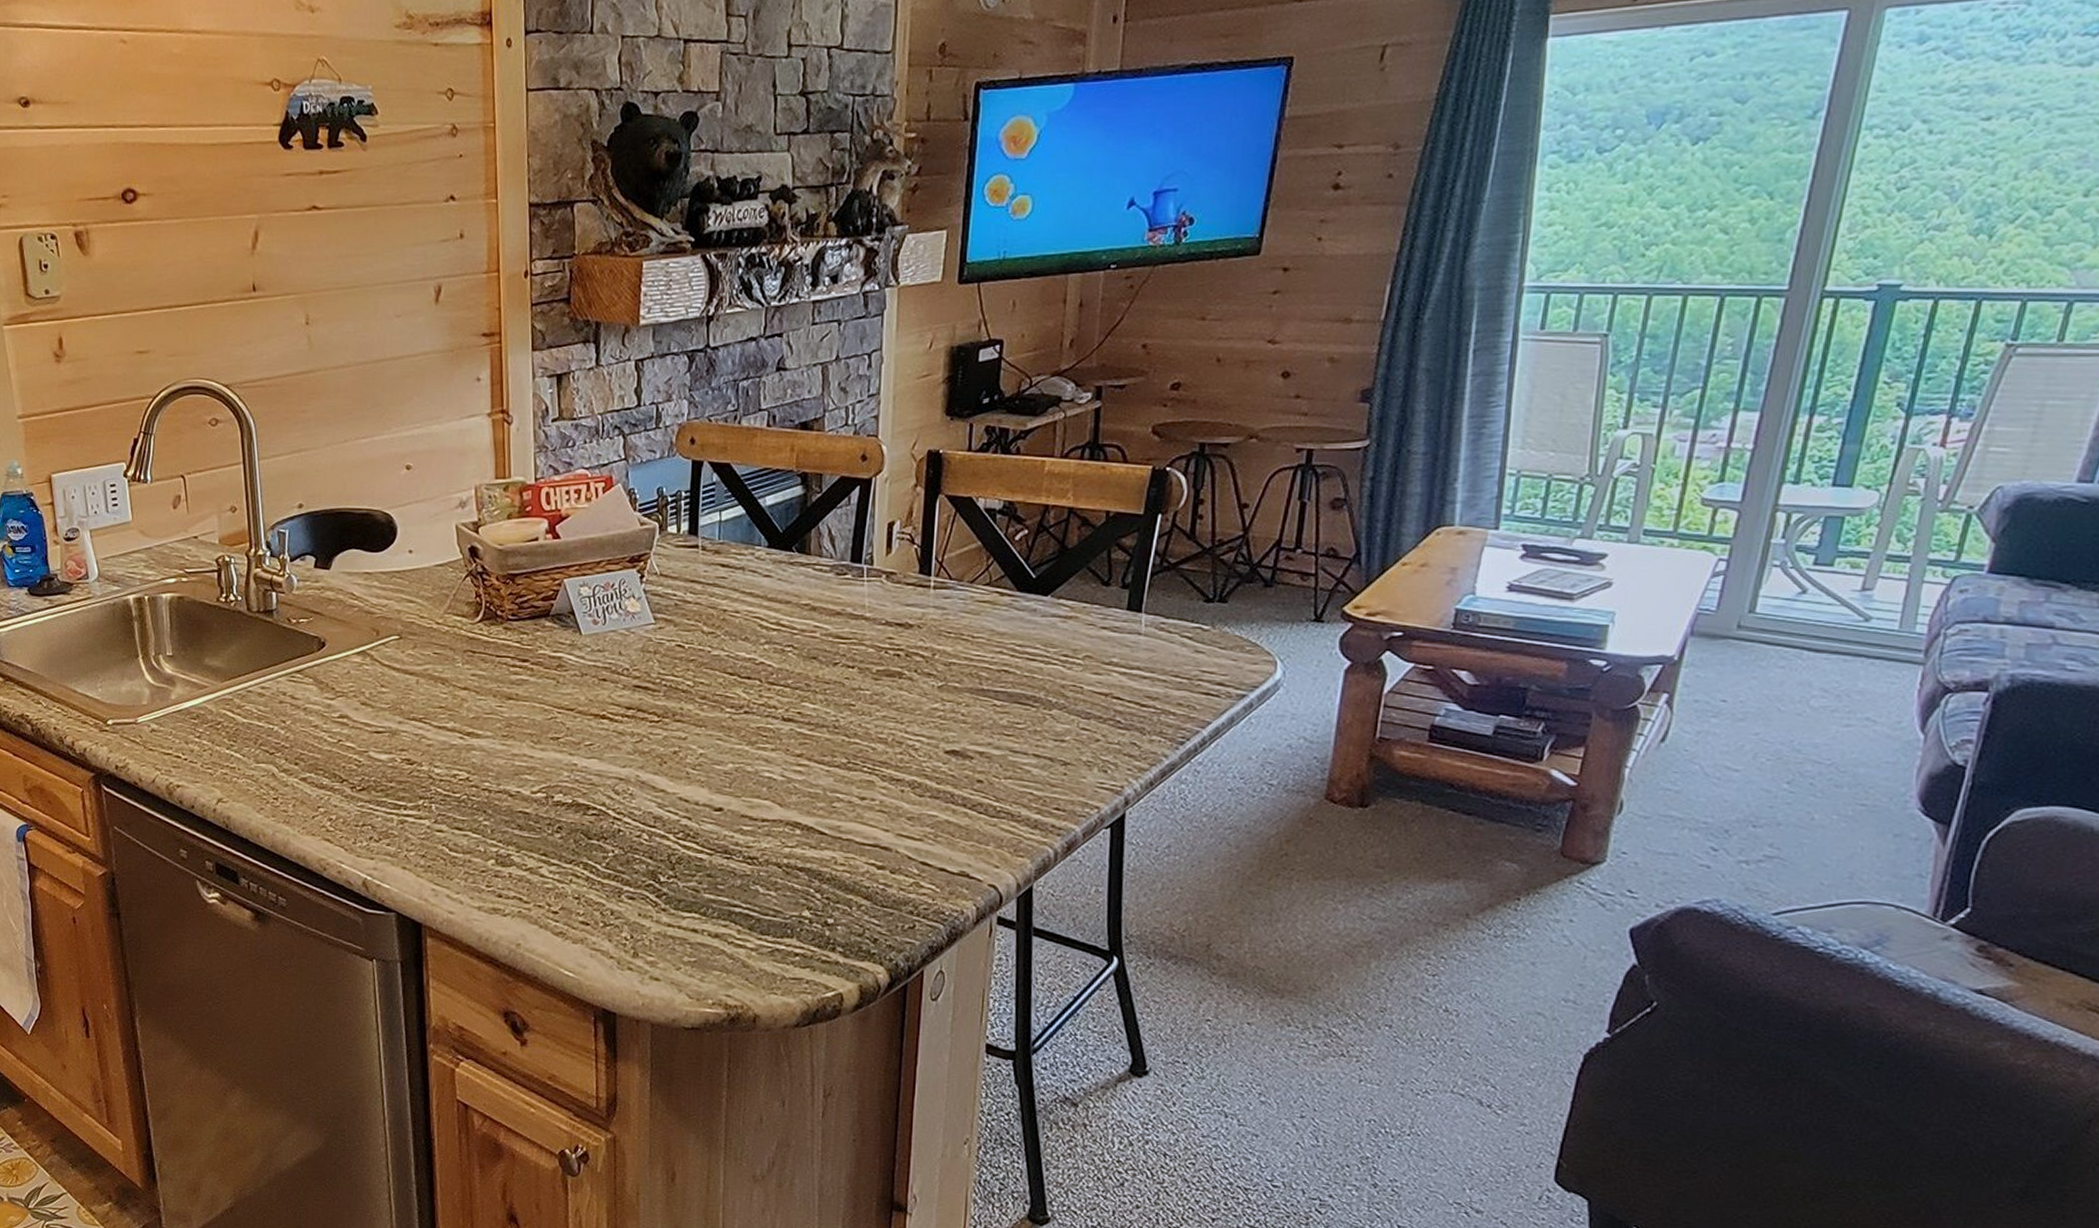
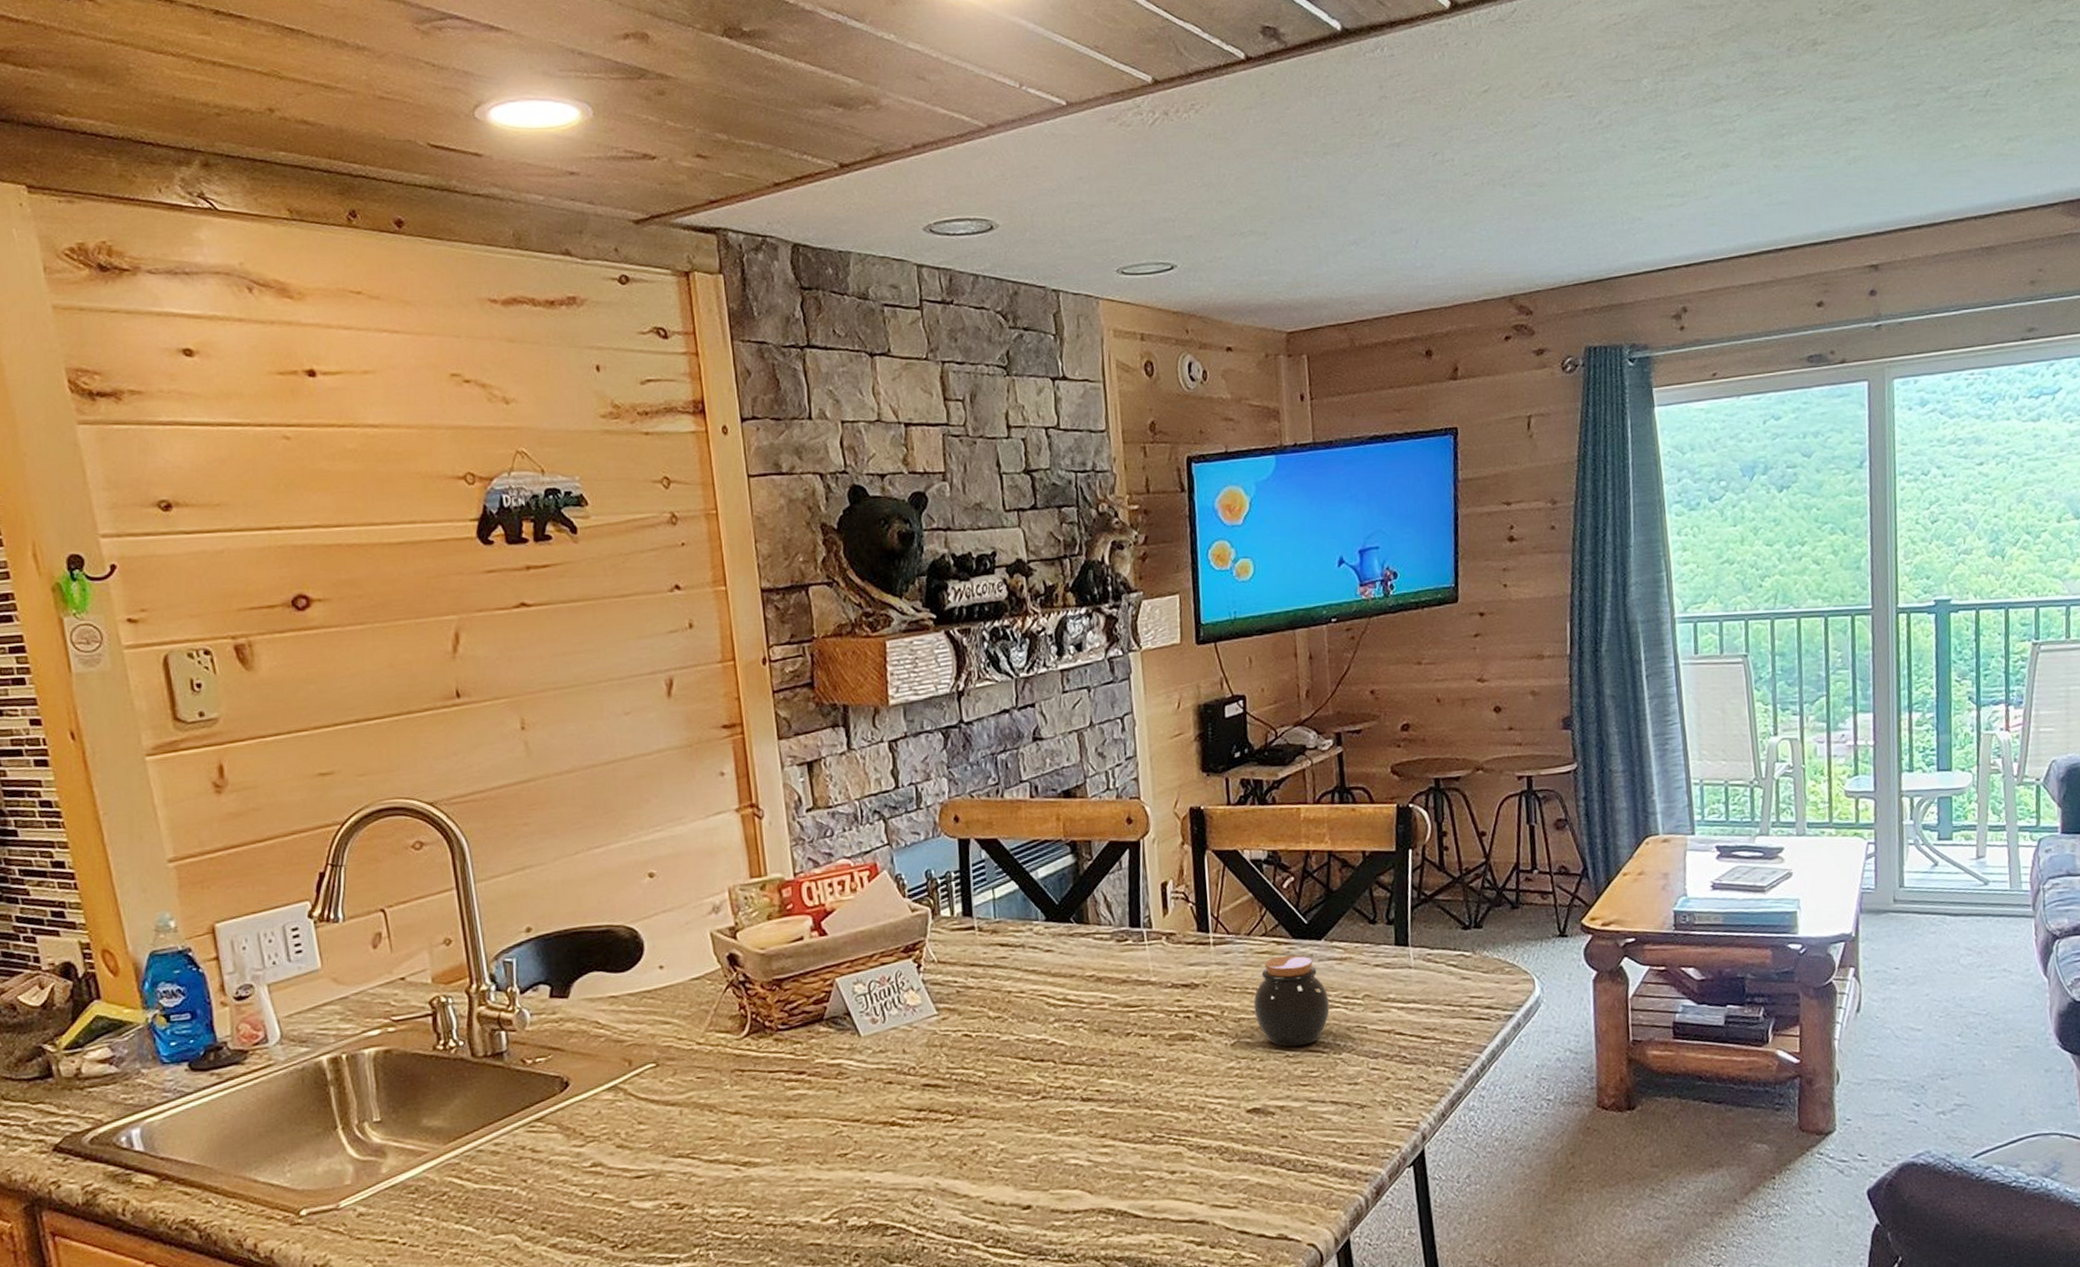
jar: none [966,607,1047,697] -> present [1253,955,1330,1047]

